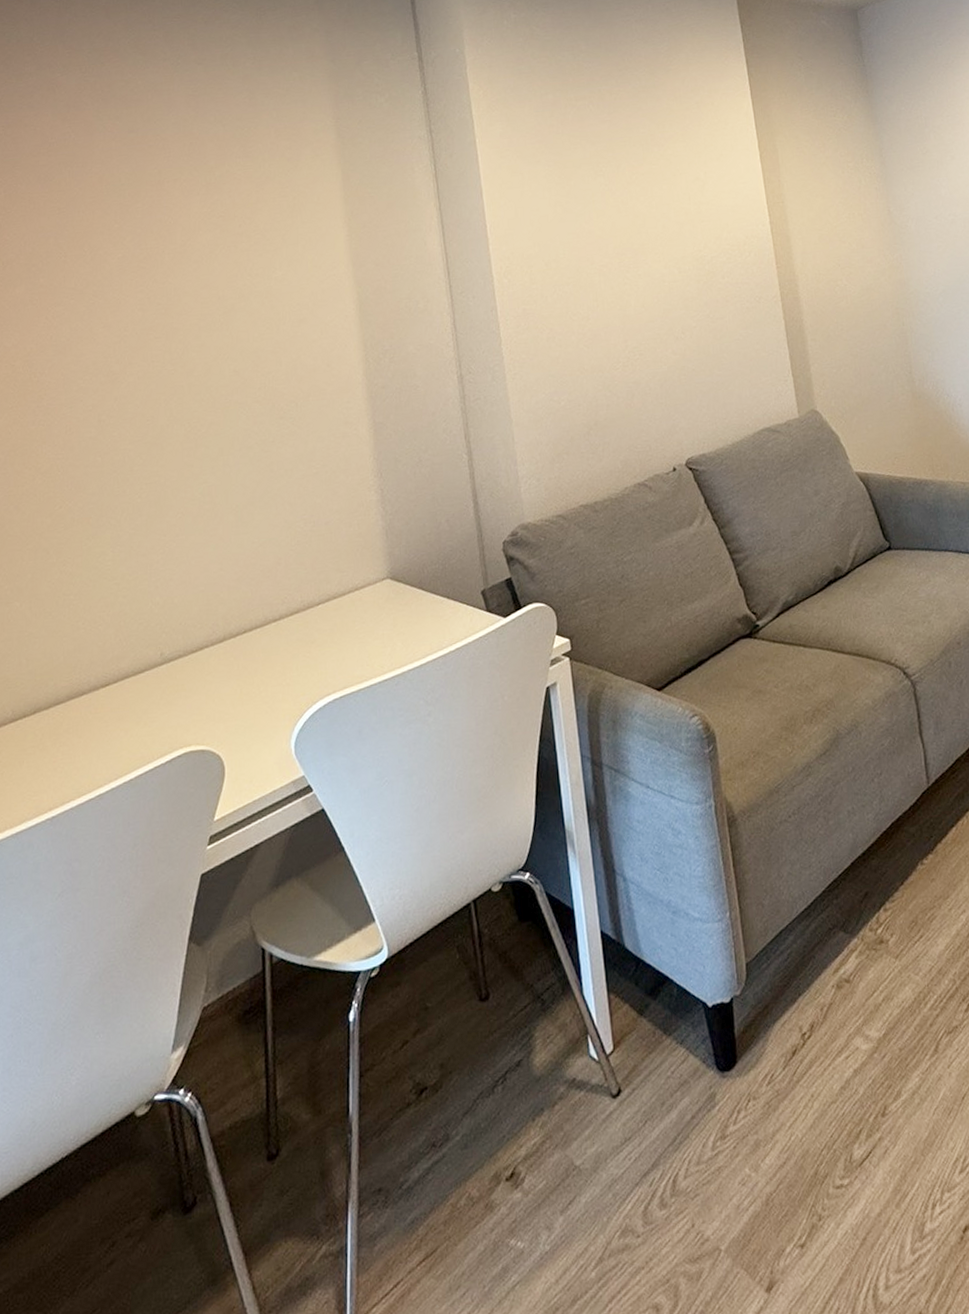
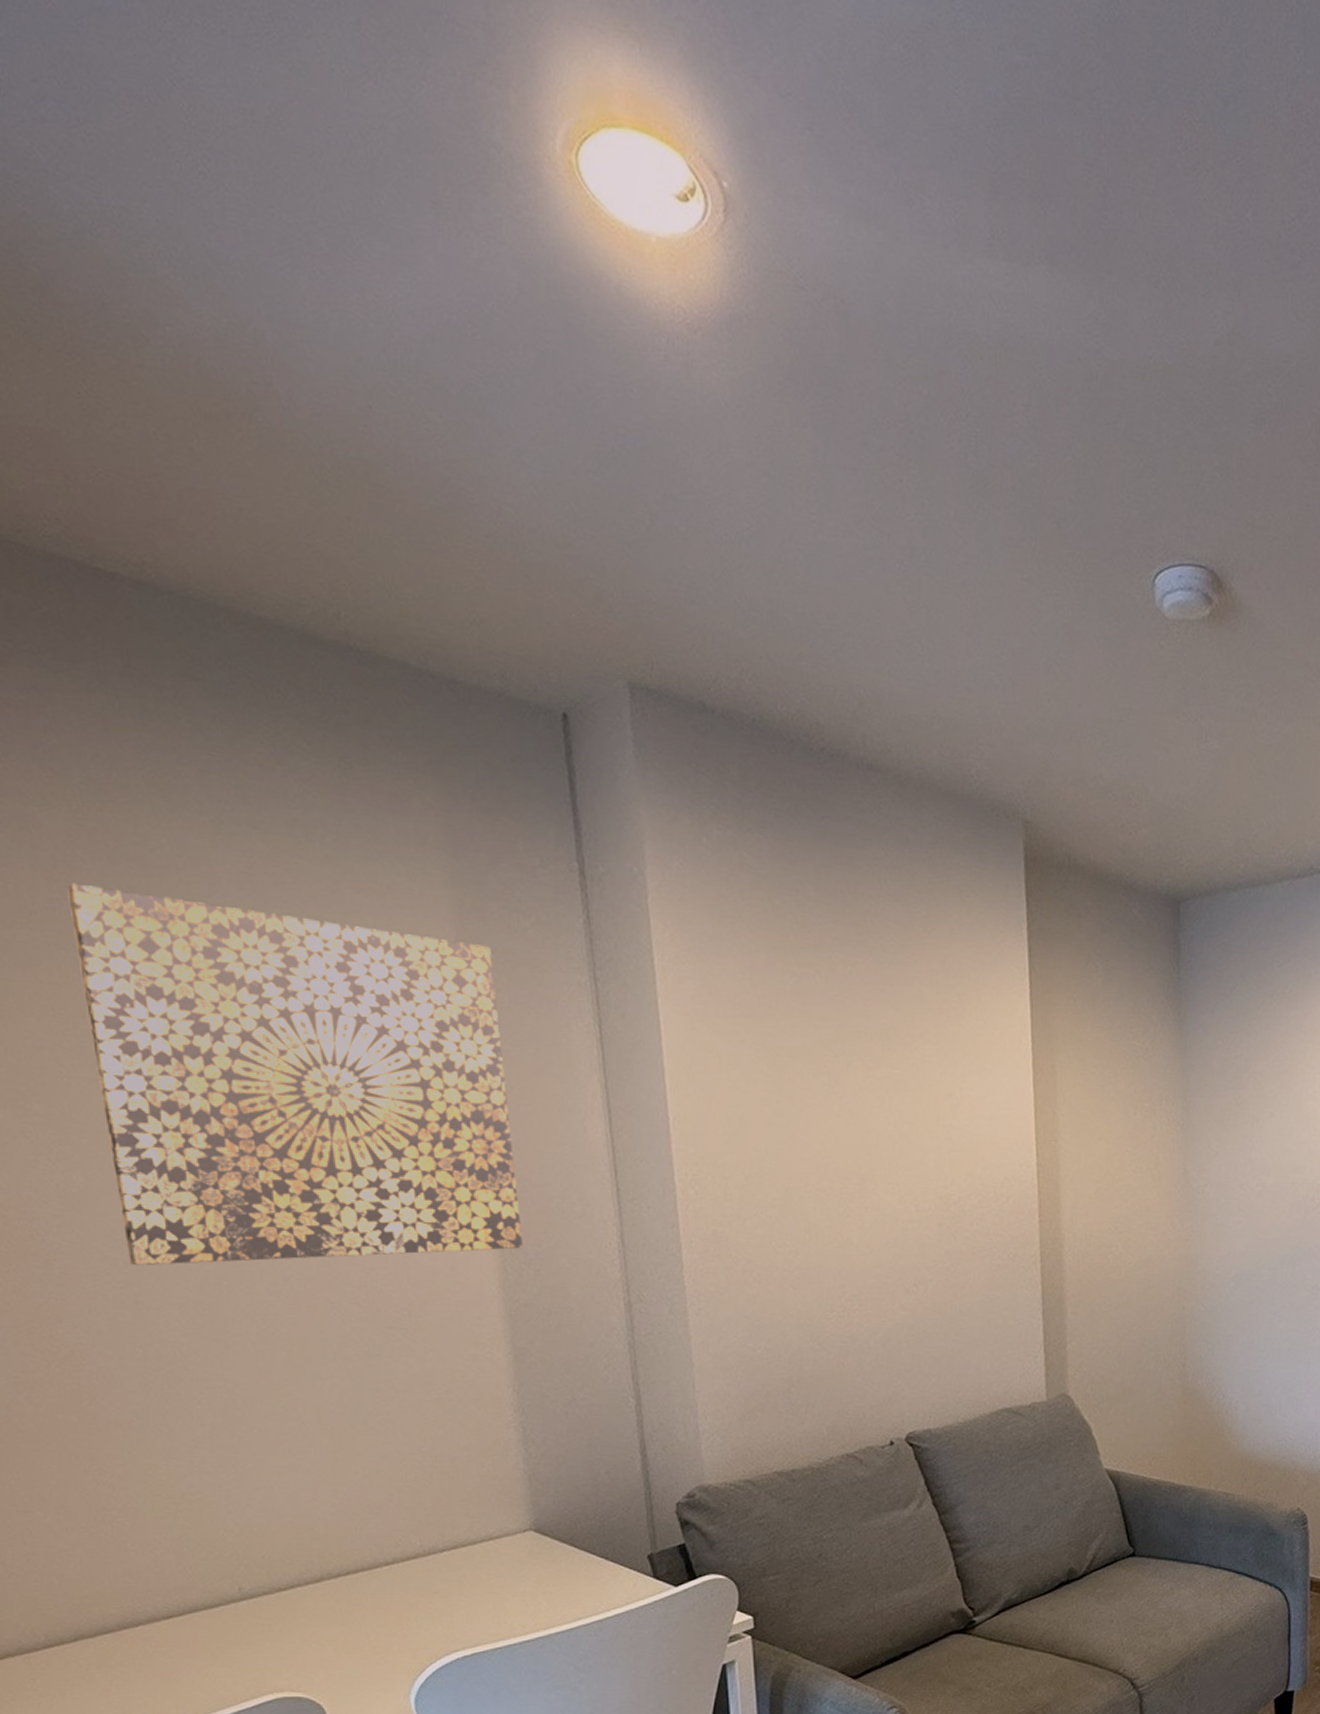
wall art: none [75,120,381,392] -> present [67,883,523,1266]

